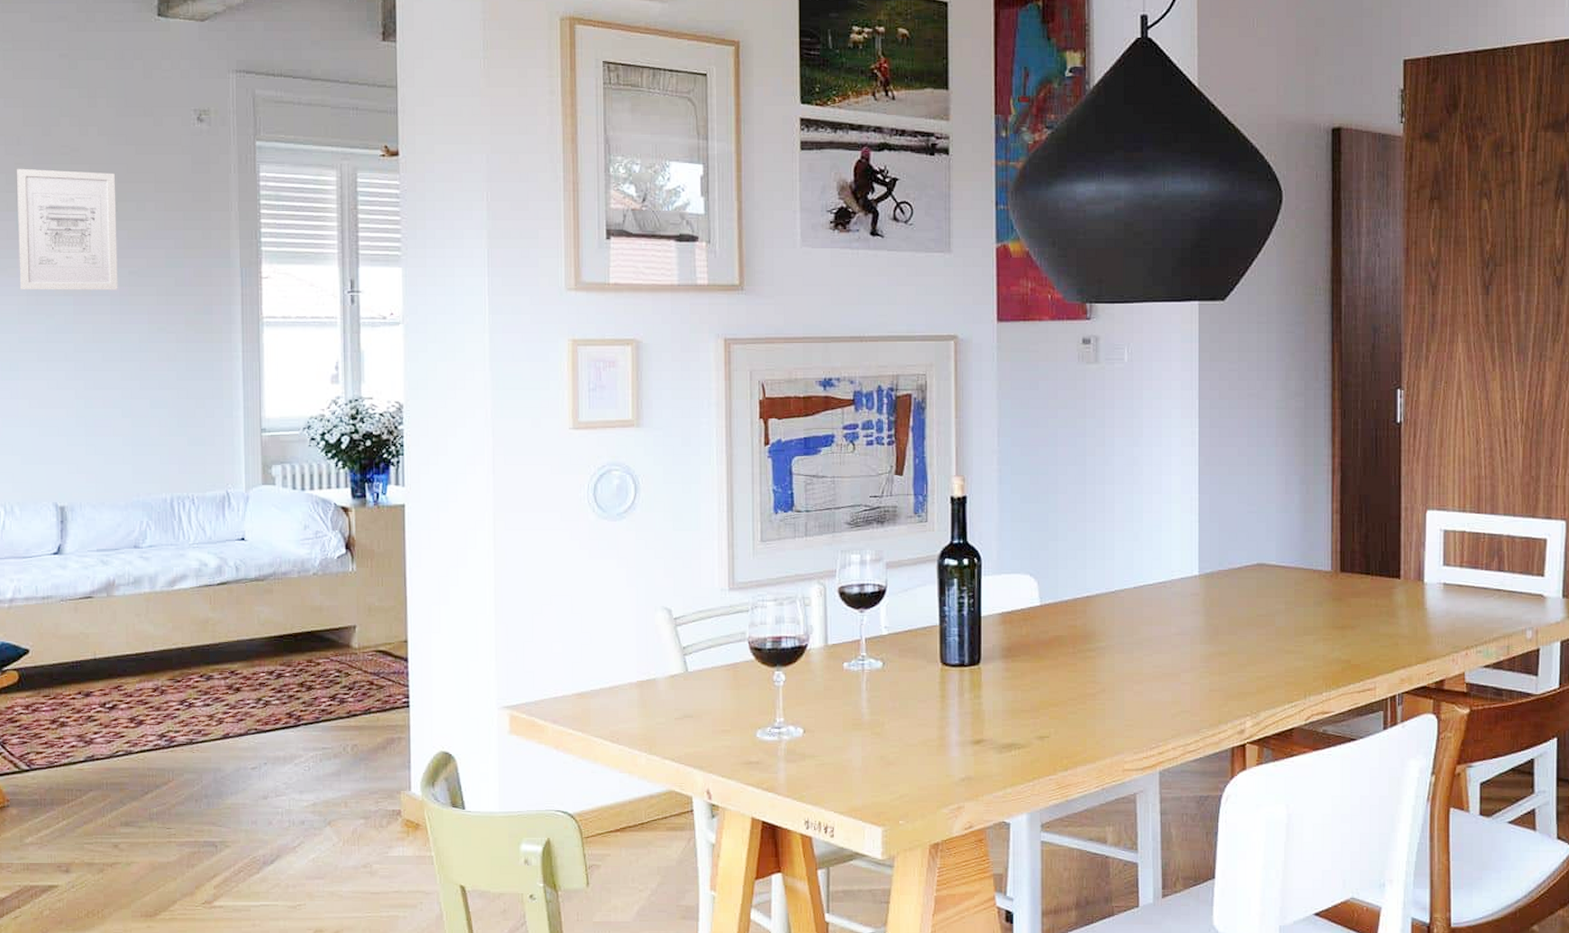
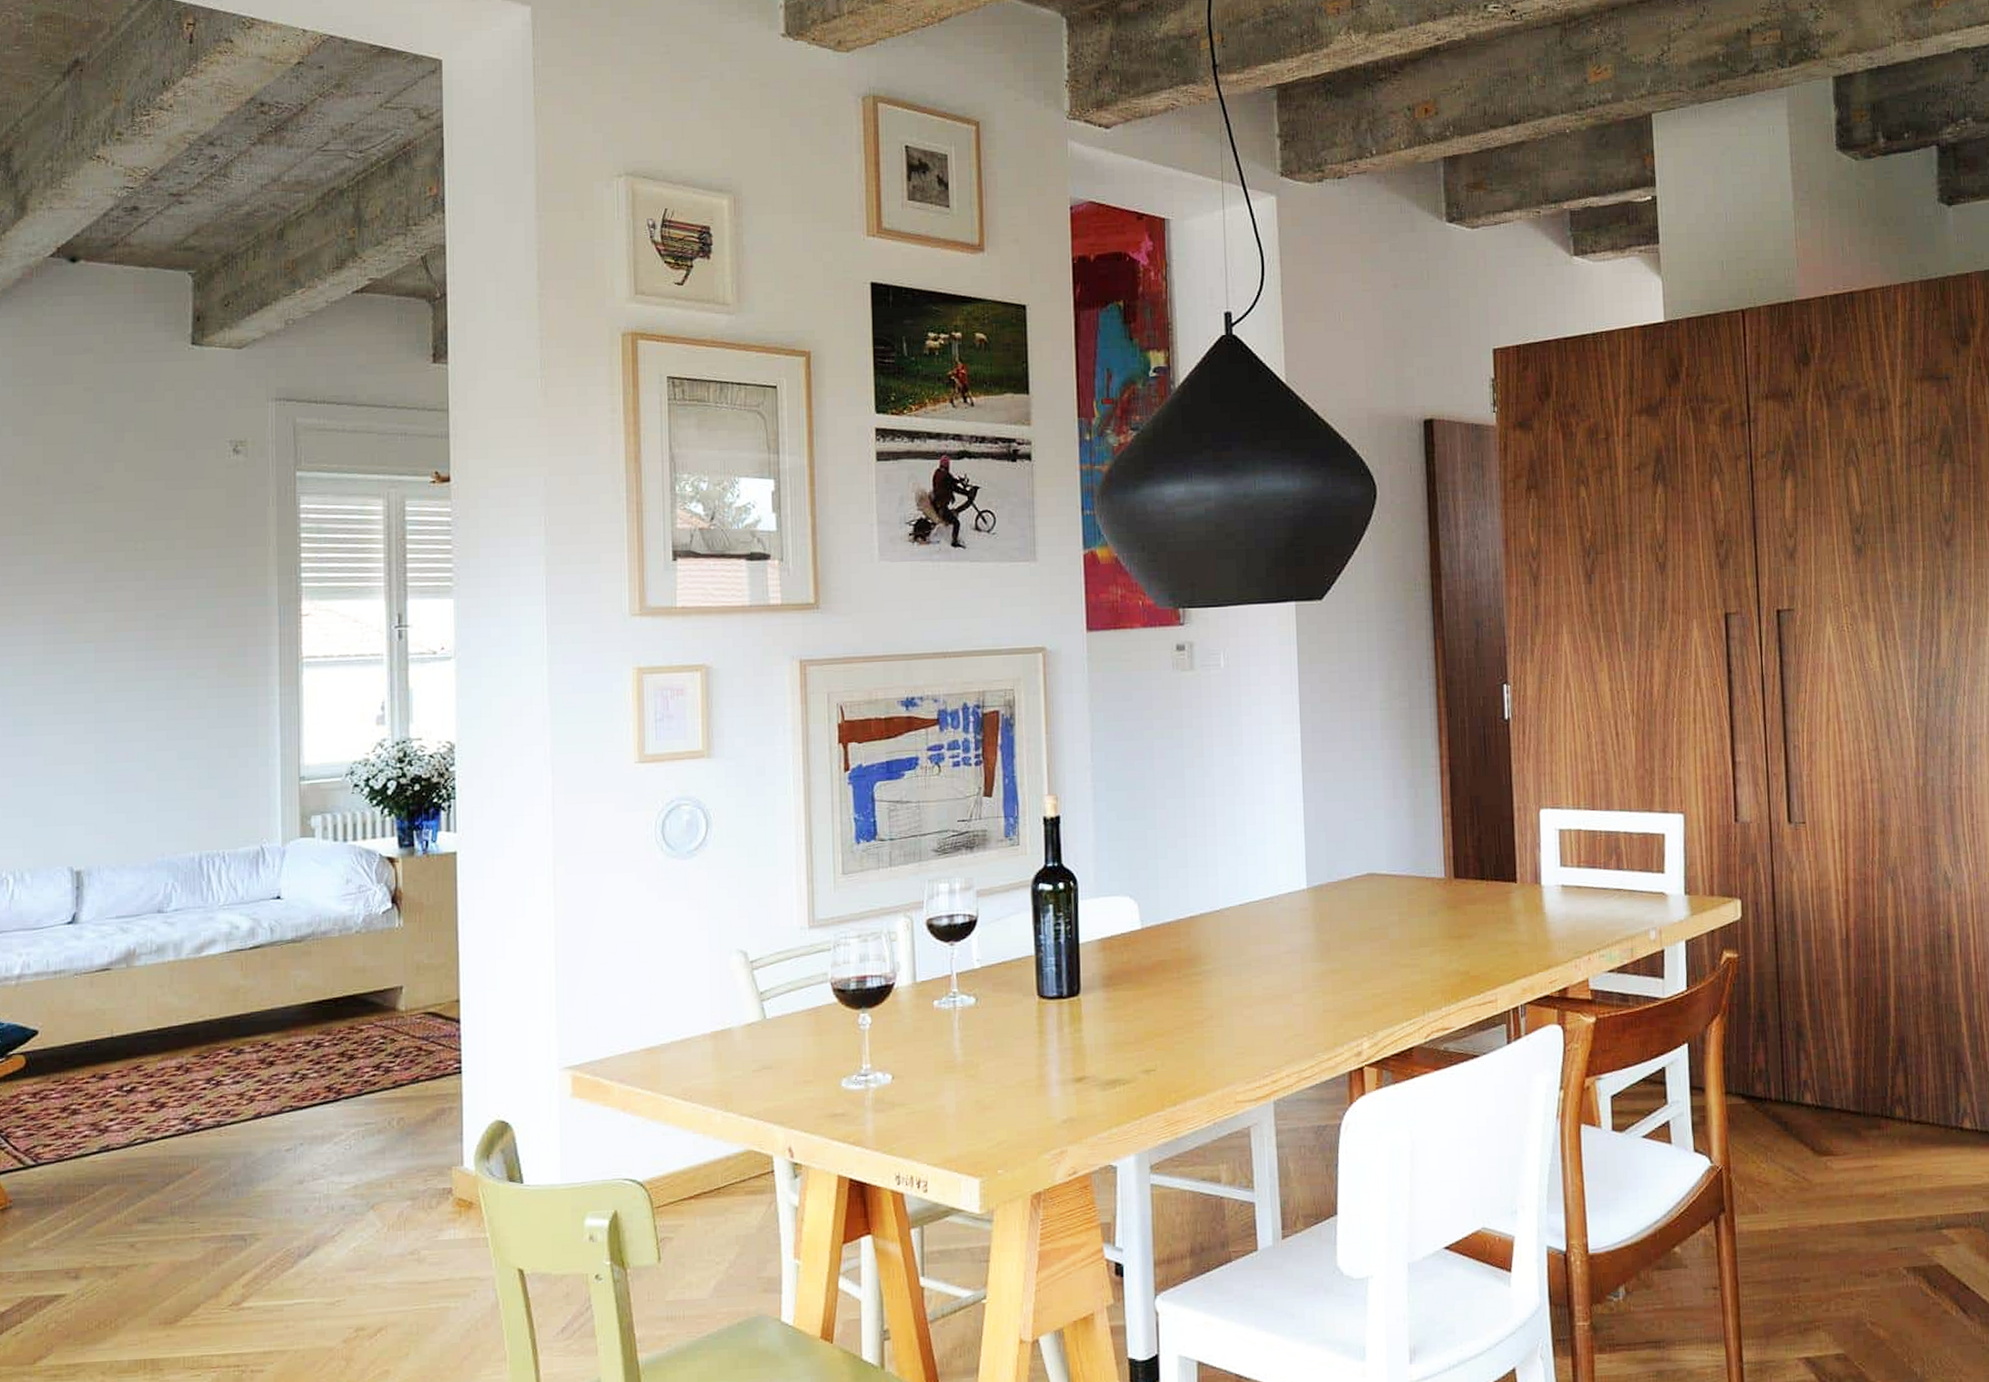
wall art: present [17,168,118,290] -> none [35,509,144,639]

